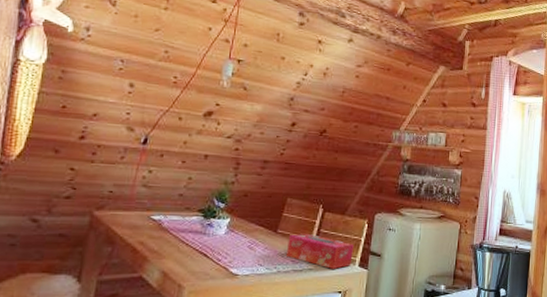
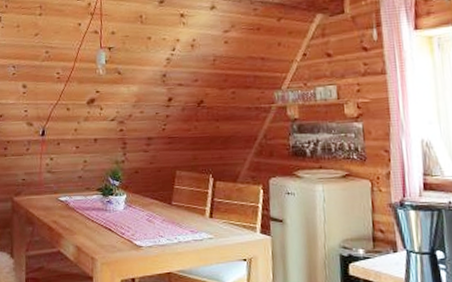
tissue box: present [287,233,354,269] -> none [183,203,253,237]

